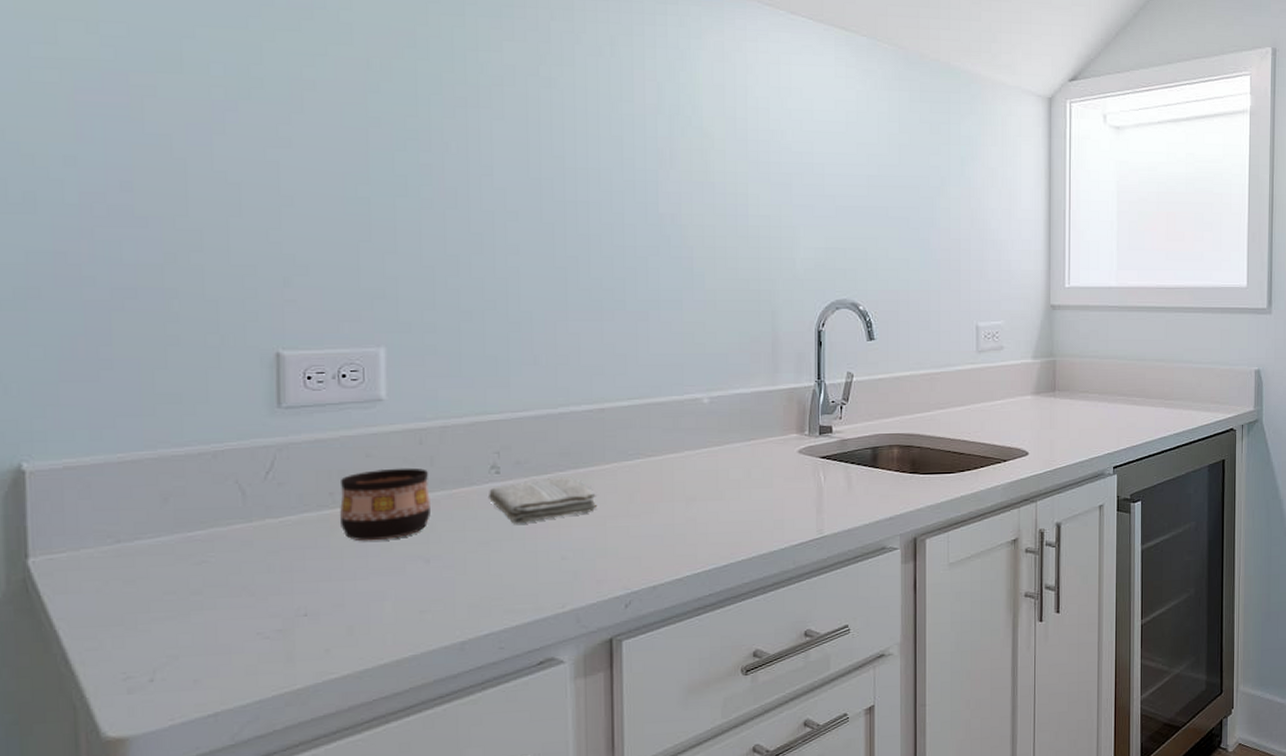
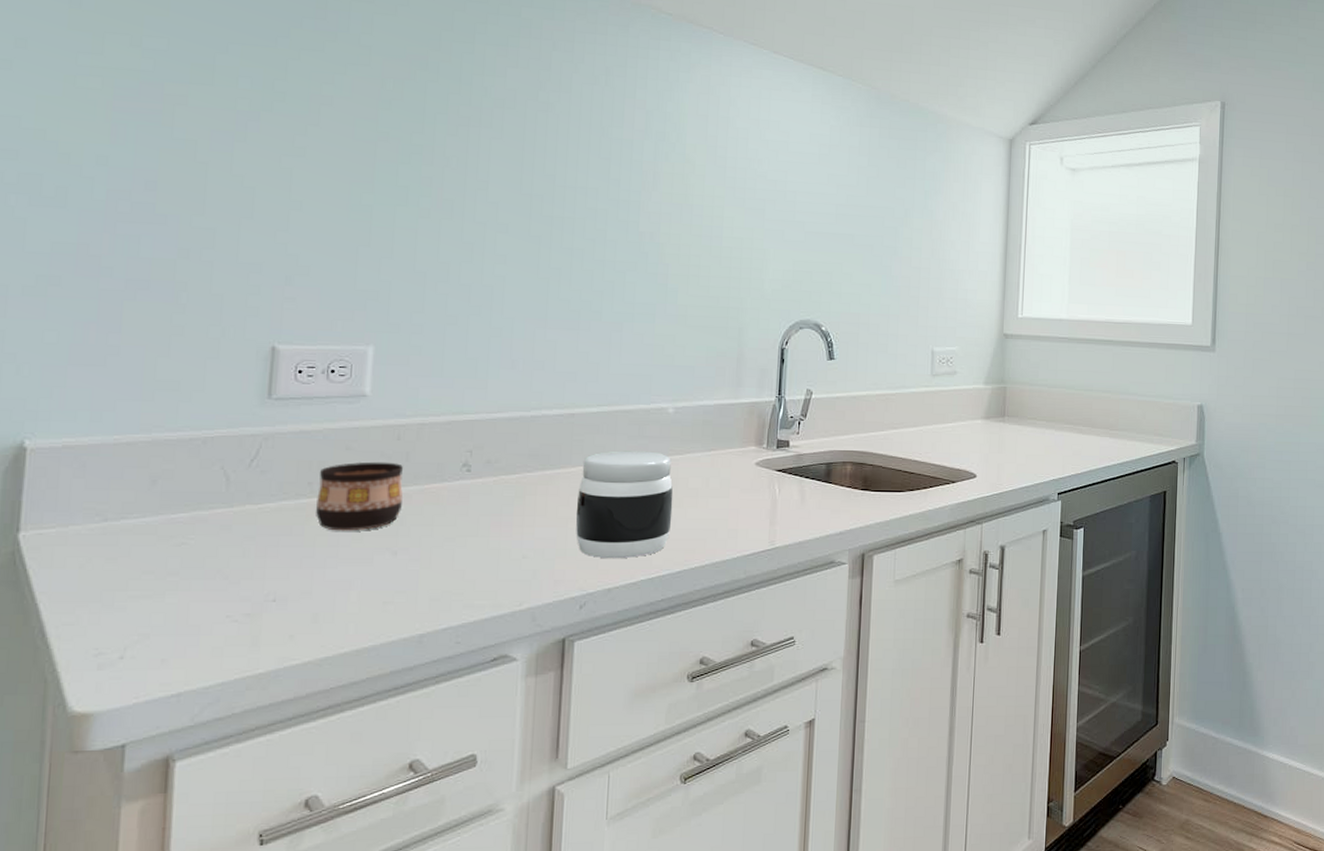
washcloth: present [487,476,598,524] -> none [457,477,561,522]
jar: none [613,444,715,556] -> present [575,450,673,559]

